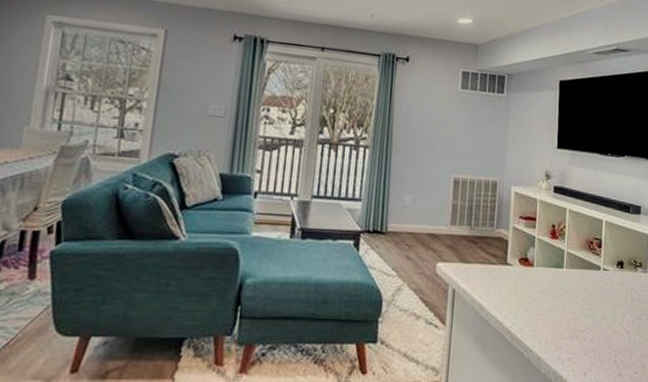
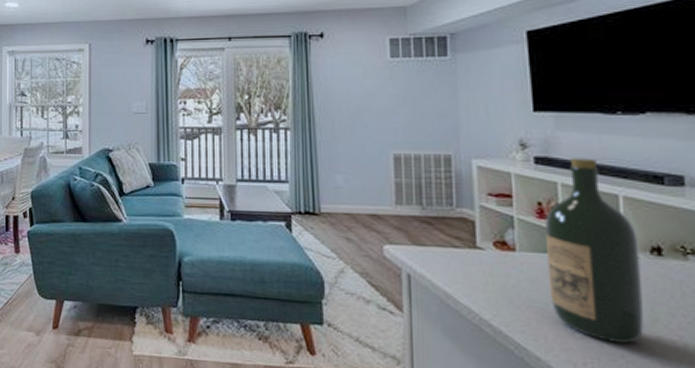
wine bottle: none [552,189,611,340] -> present [545,158,644,344]

